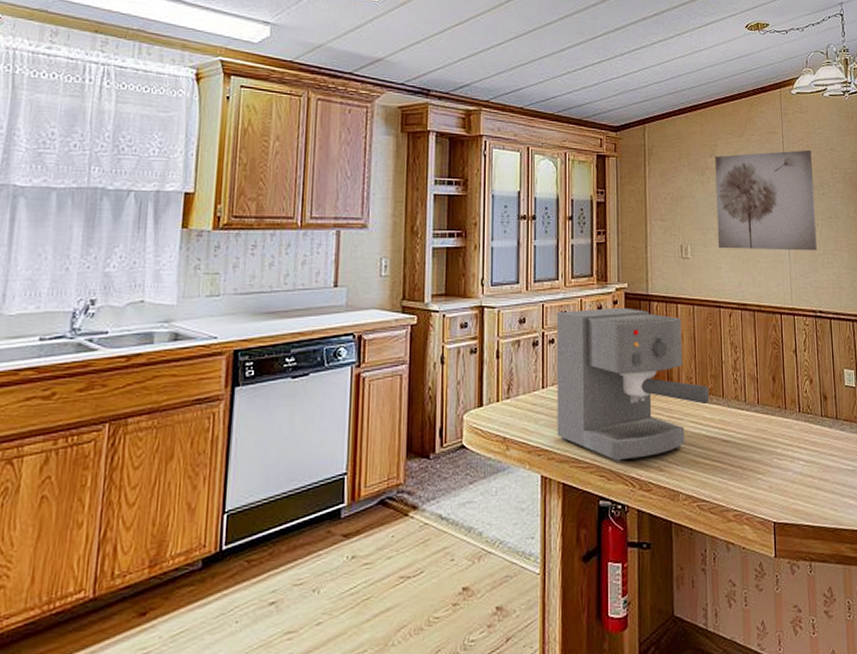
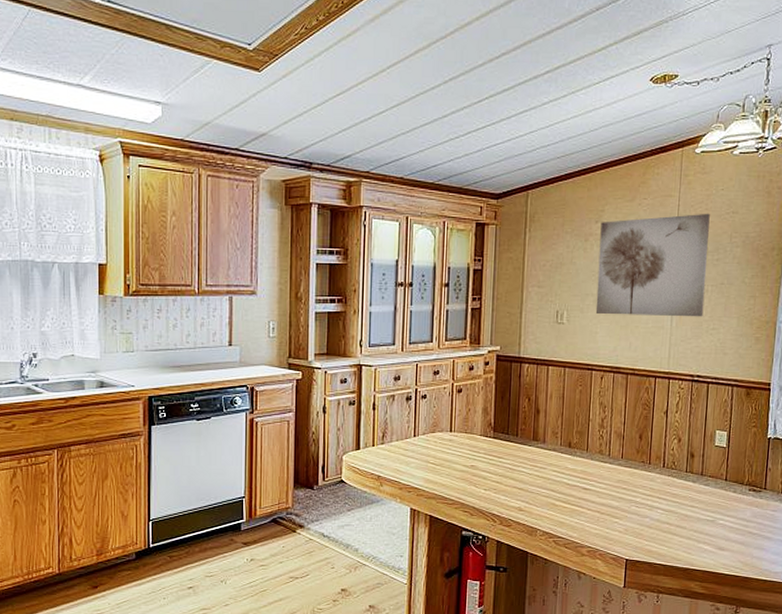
coffee maker: present [557,307,710,463] -> none [426,368,574,501]

